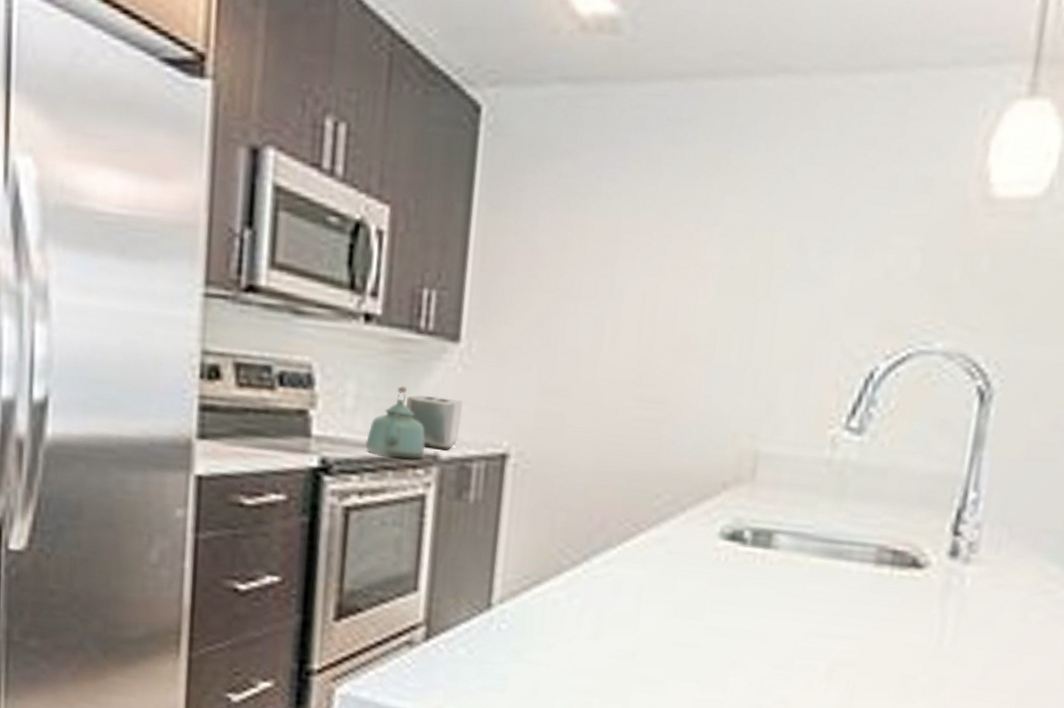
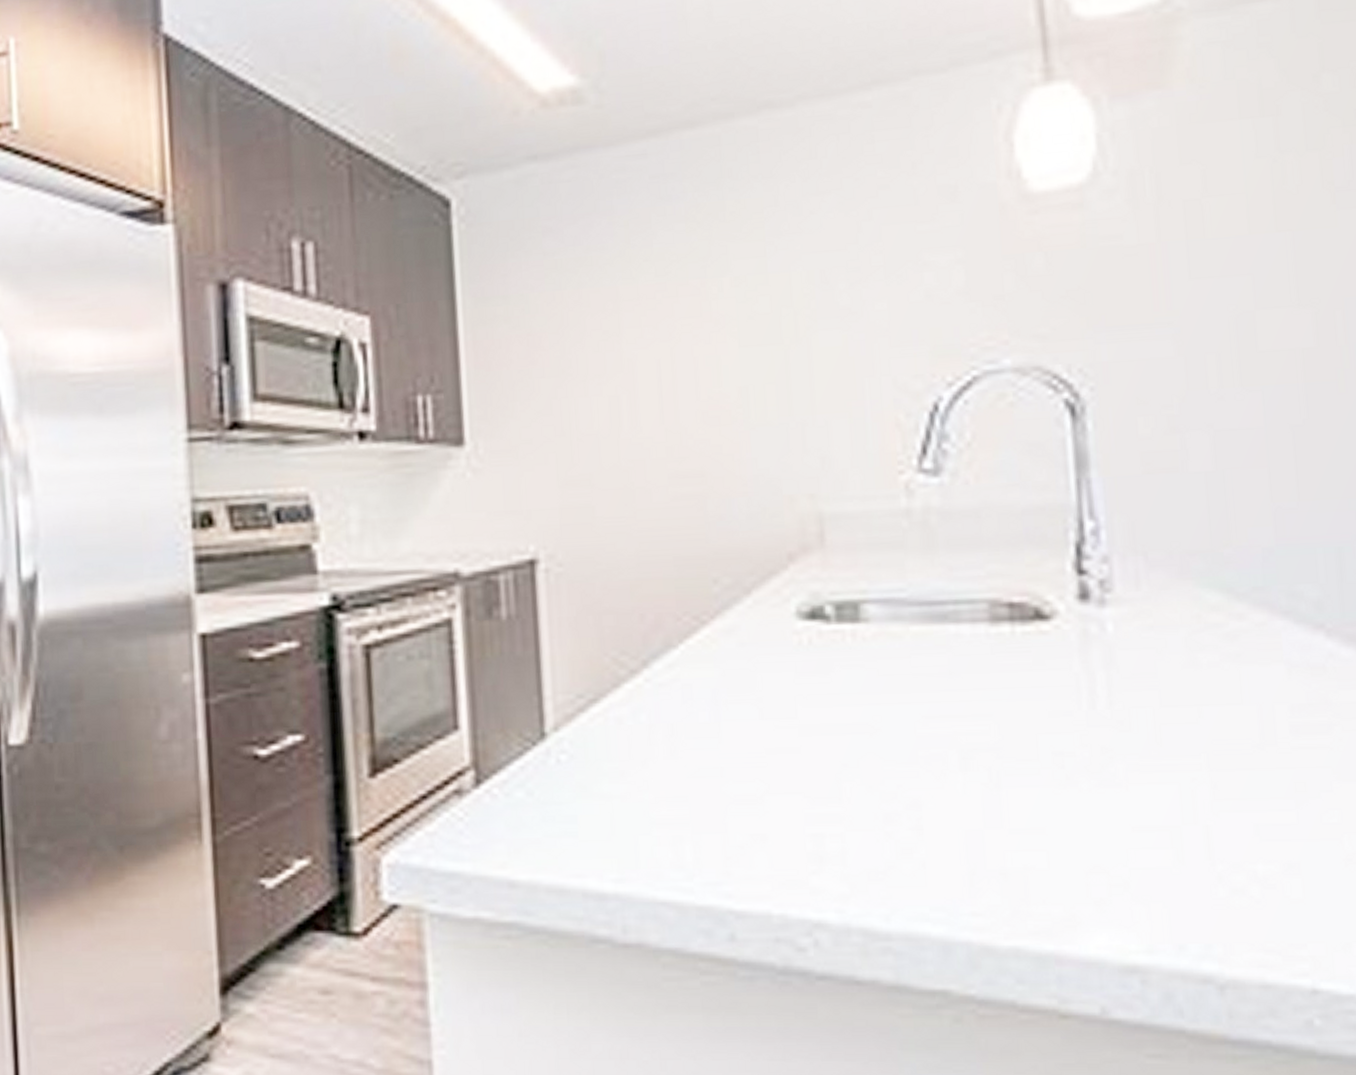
kettle: present [364,386,425,460] -> none [377,503,444,584]
toaster: present [405,394,462,451] -> none [415,507,479,567]

